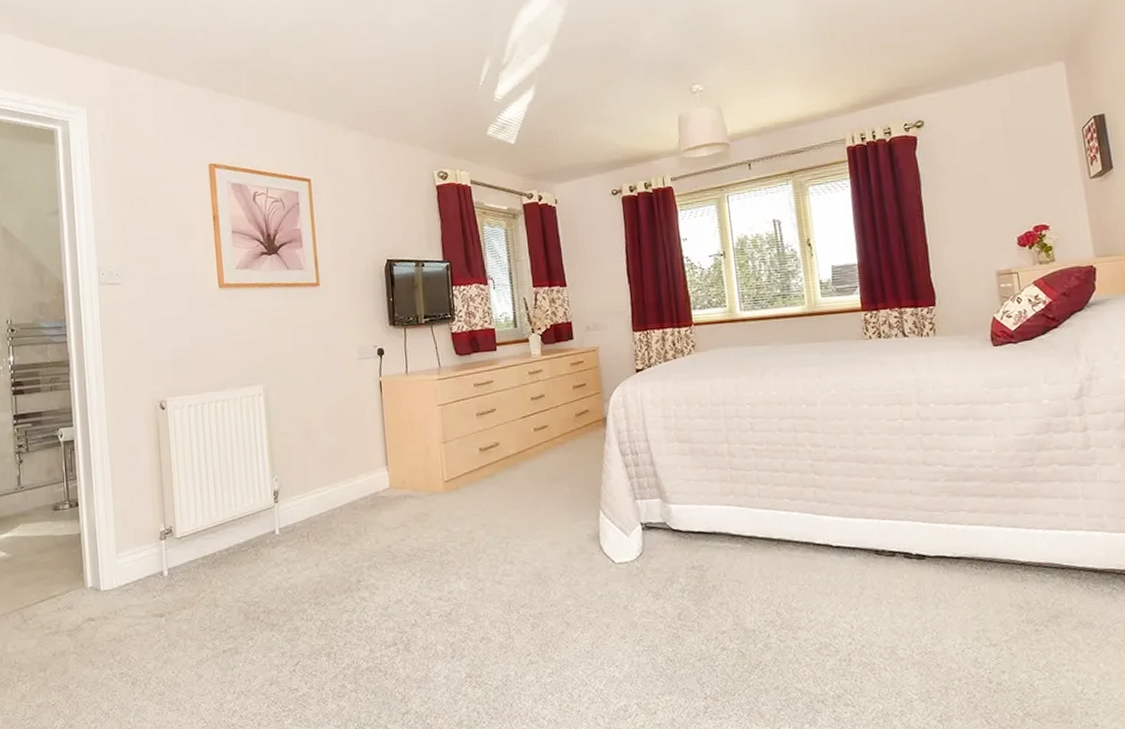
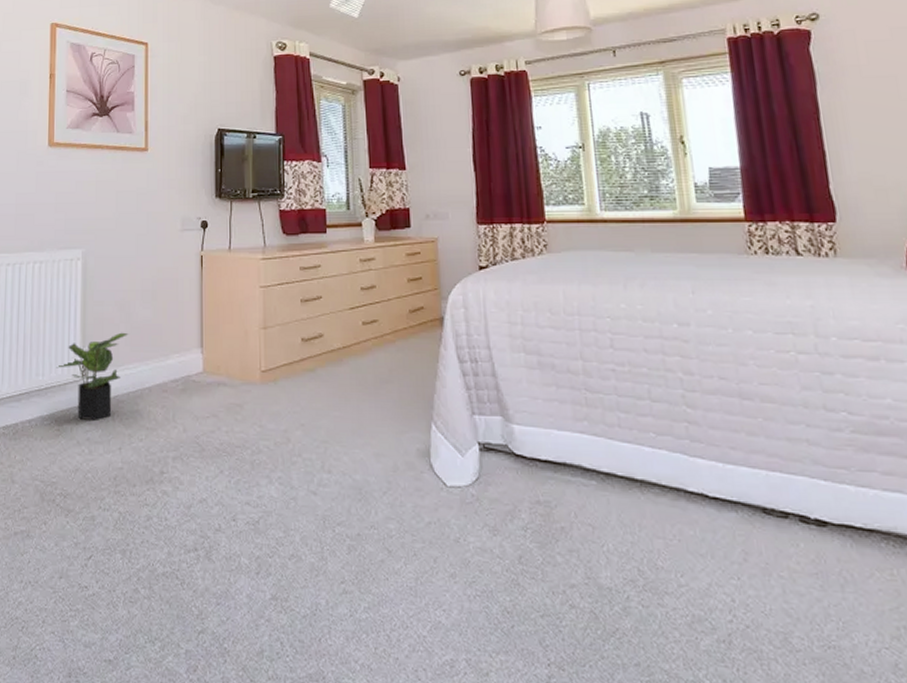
potted plant: none [248,459,316,543] -> present [56,332,129,420]

